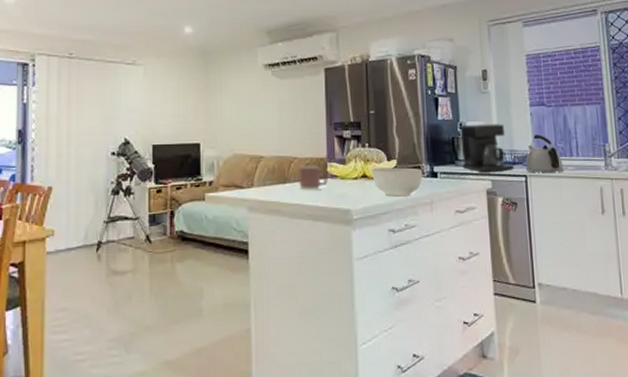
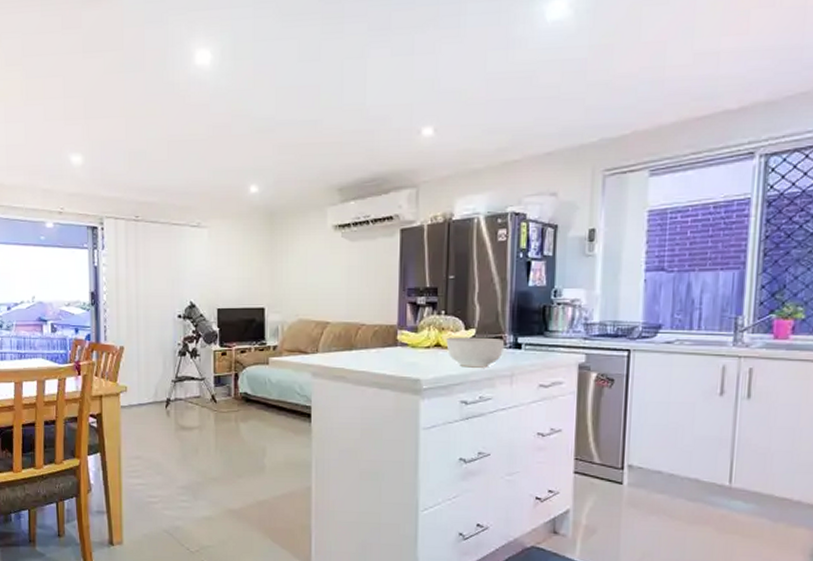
mug: present [297,165,328,191] -> none [365,333,397,359]
coffee maker: present [460,124,514,172] -> none [552,291,616,345]
kettle: present [526,135,564,174] -> none [631,304,679,348]

